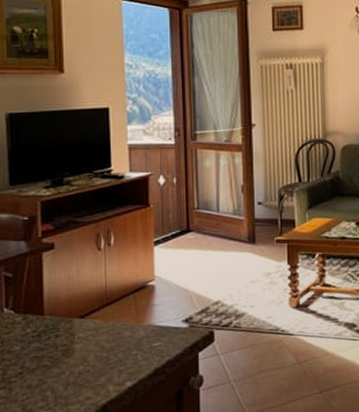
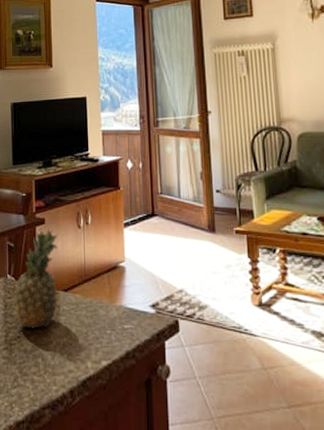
fruit: none [13,252,73,363] -> present [14,227,59,329]

